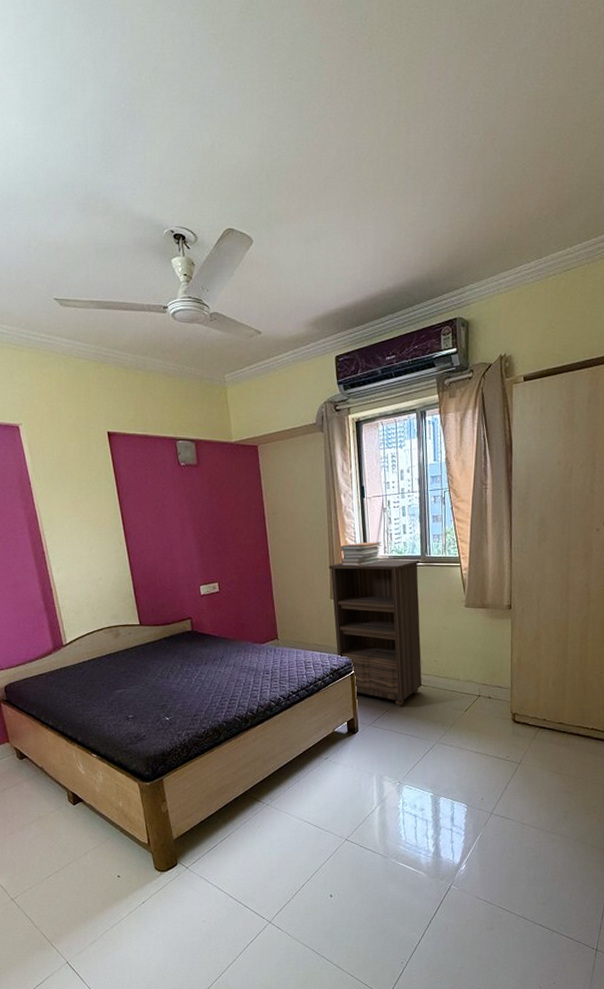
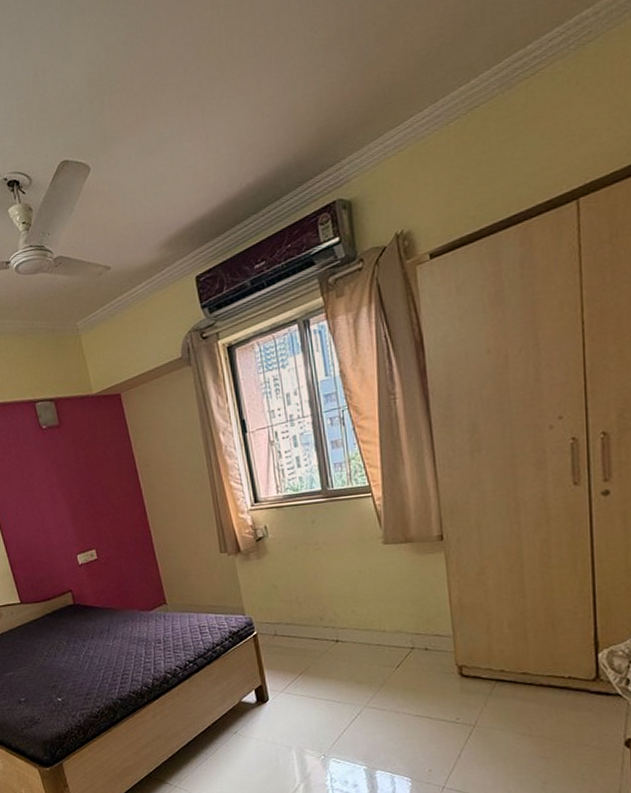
bookshelf: present [328,559,422,706] -> none [214,495,339,668]
book stack: present [340,541,382,567] -> none [225,480,274,514]

